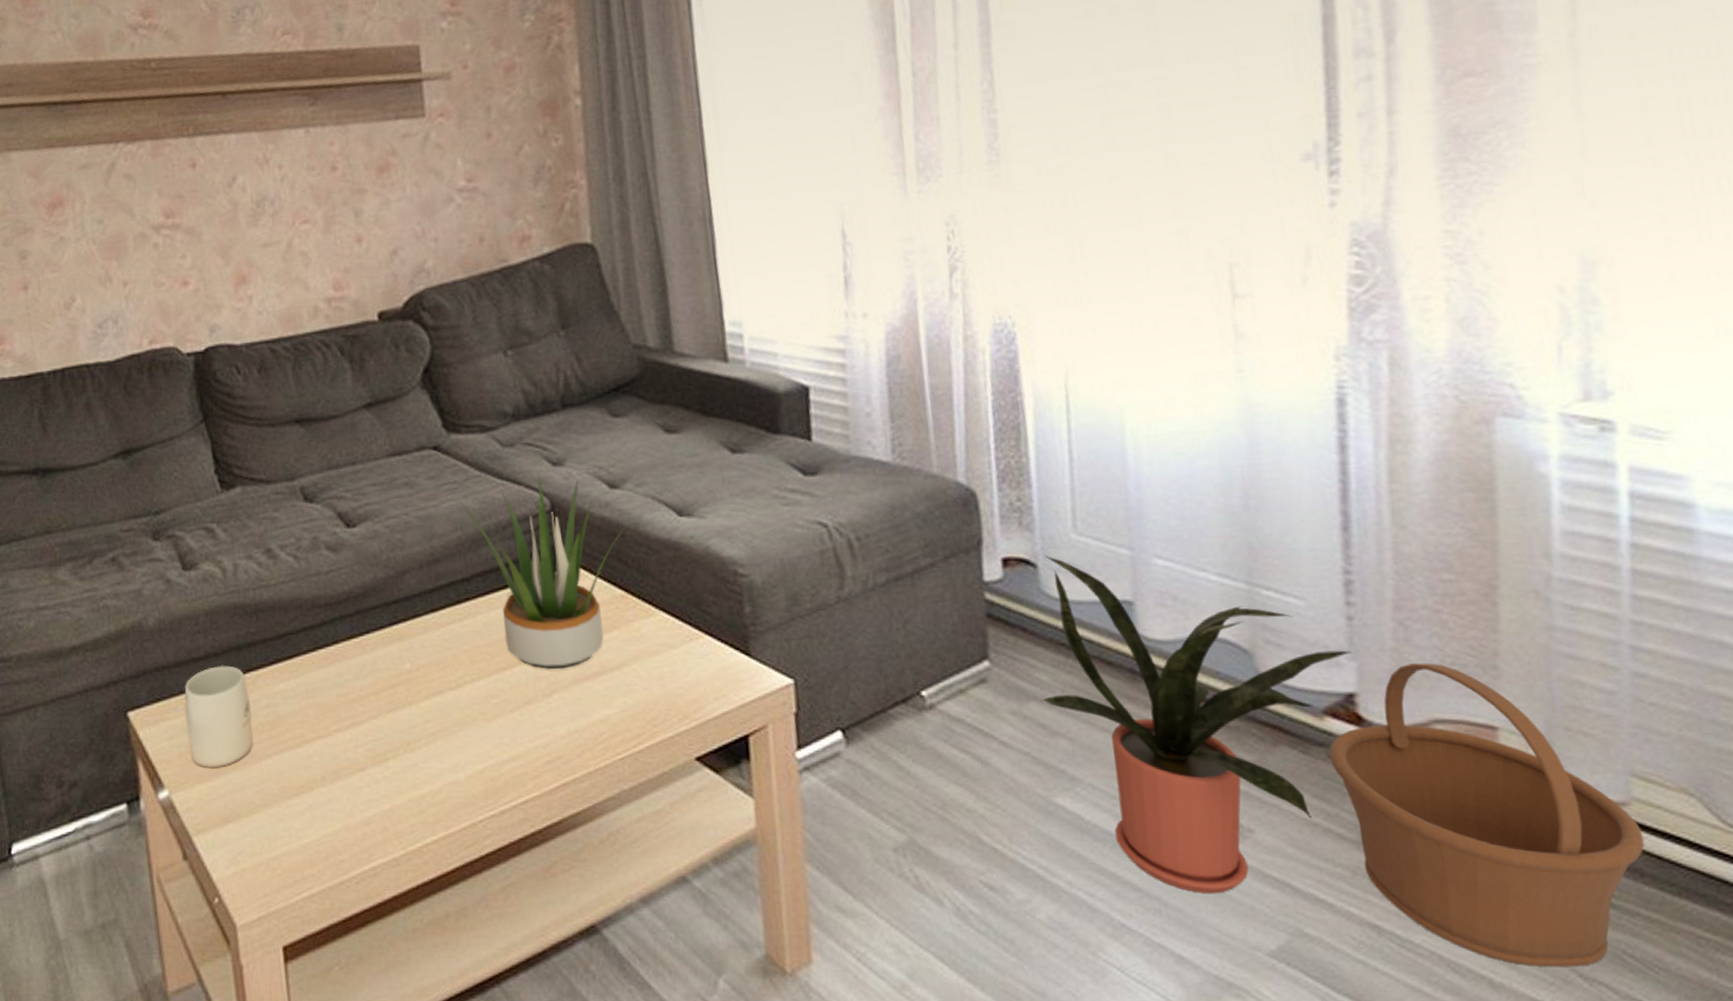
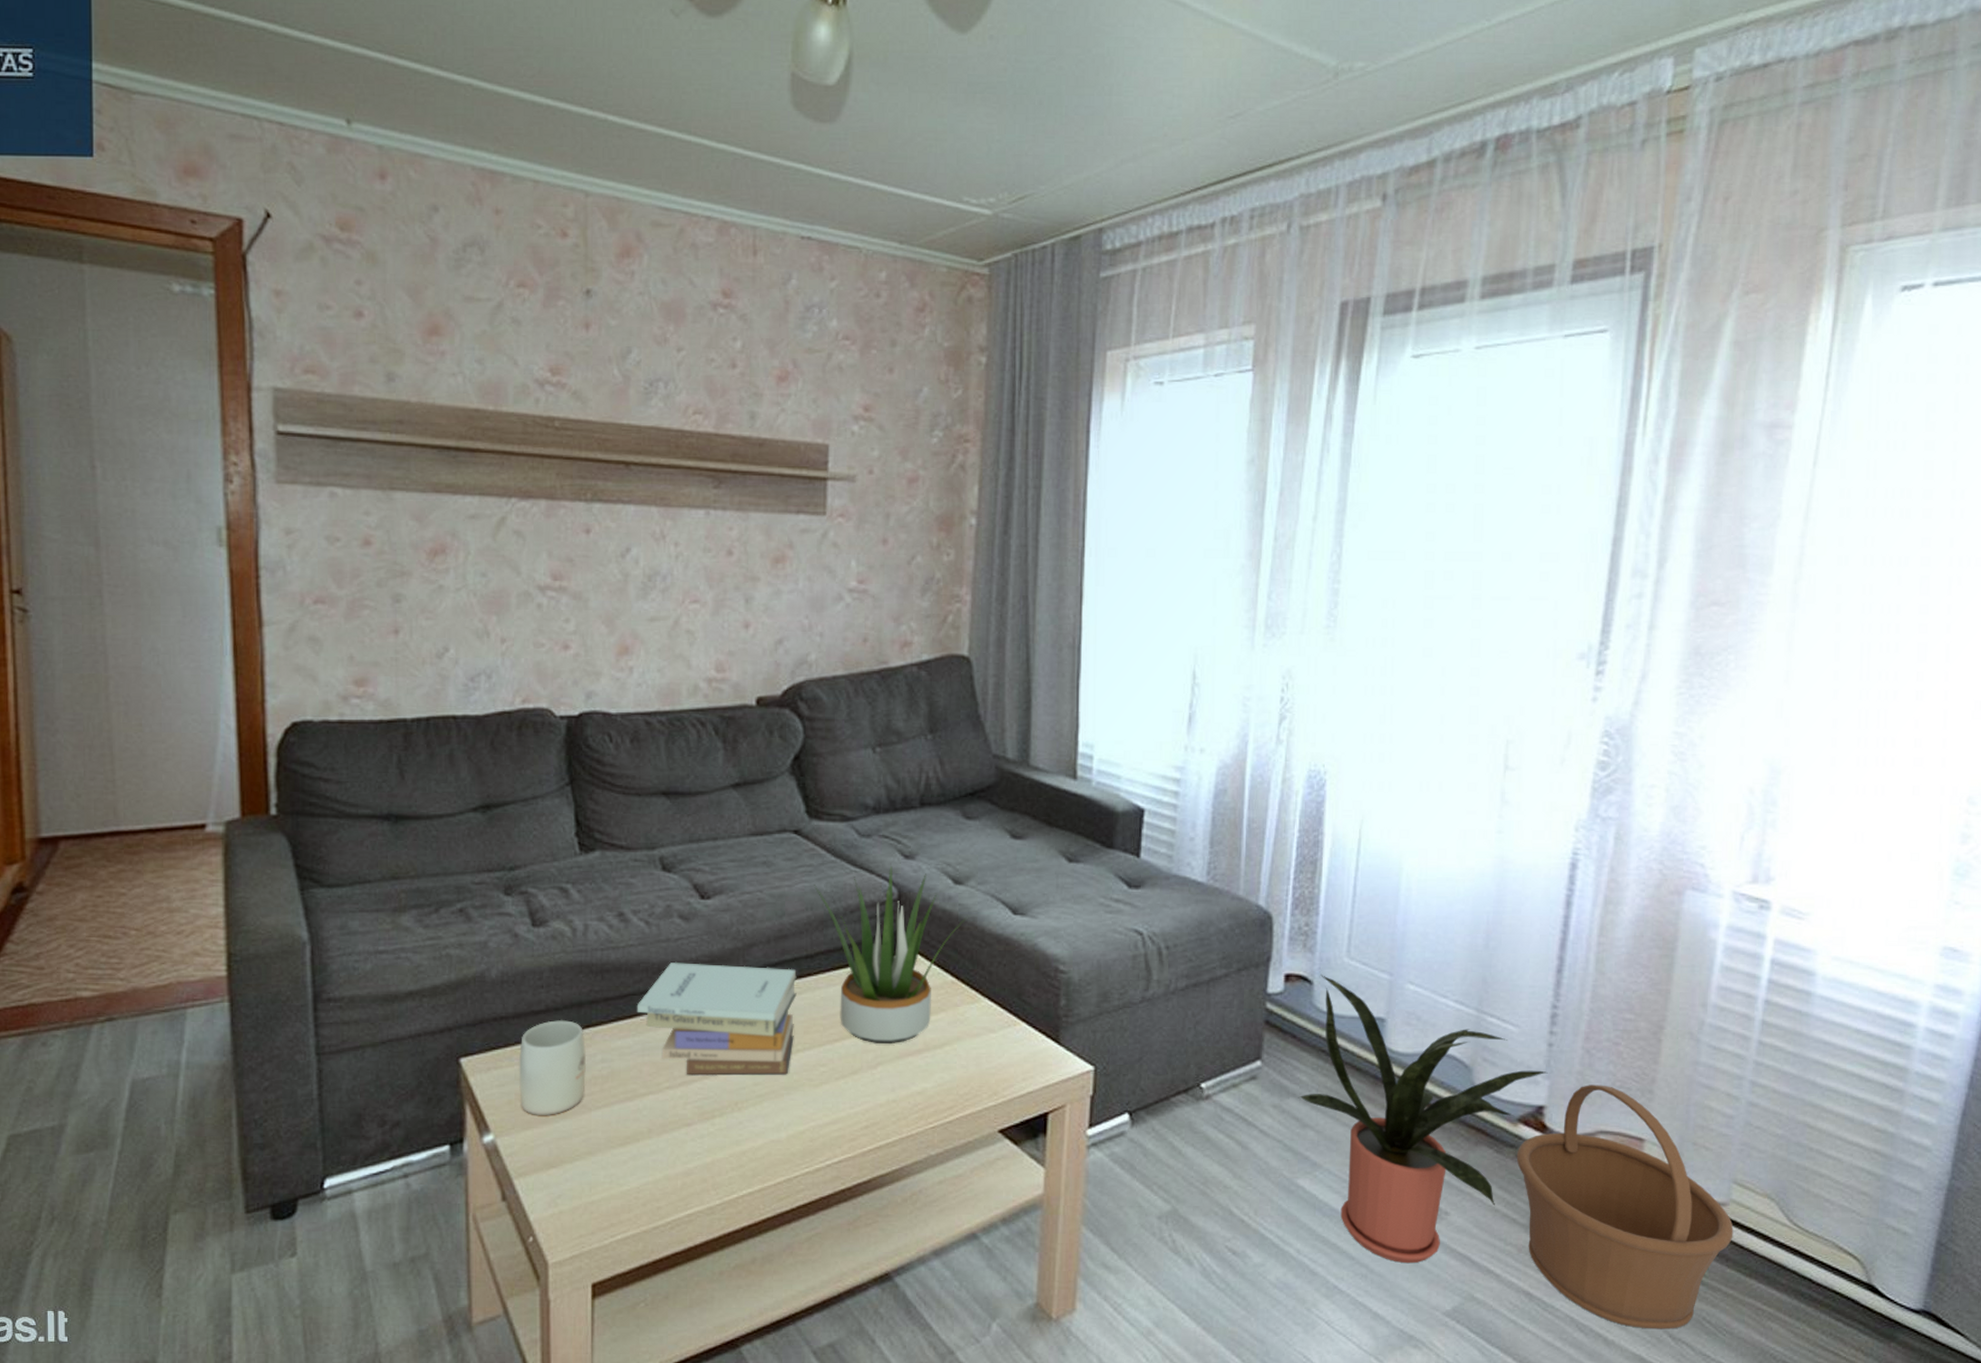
books: none [294,594,460,716] -> present [636,961,797,1076]

